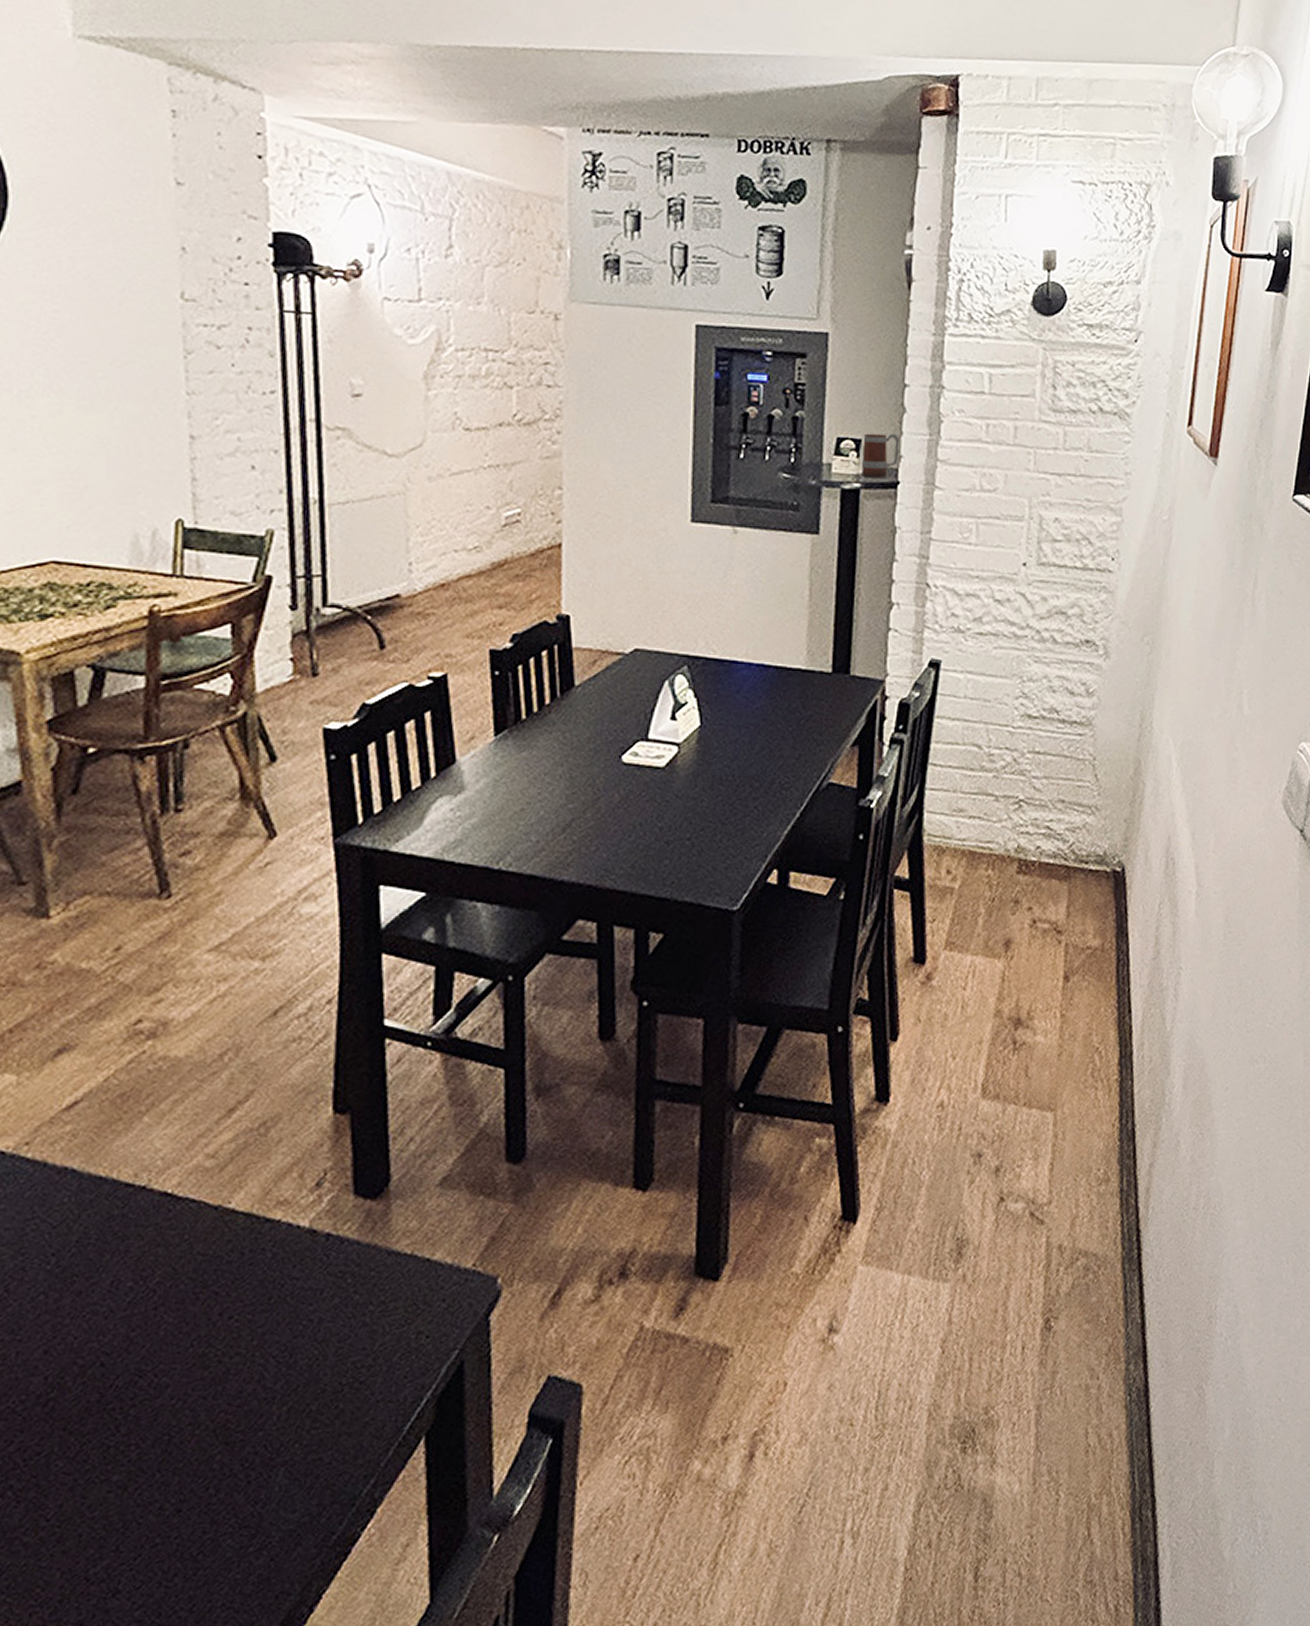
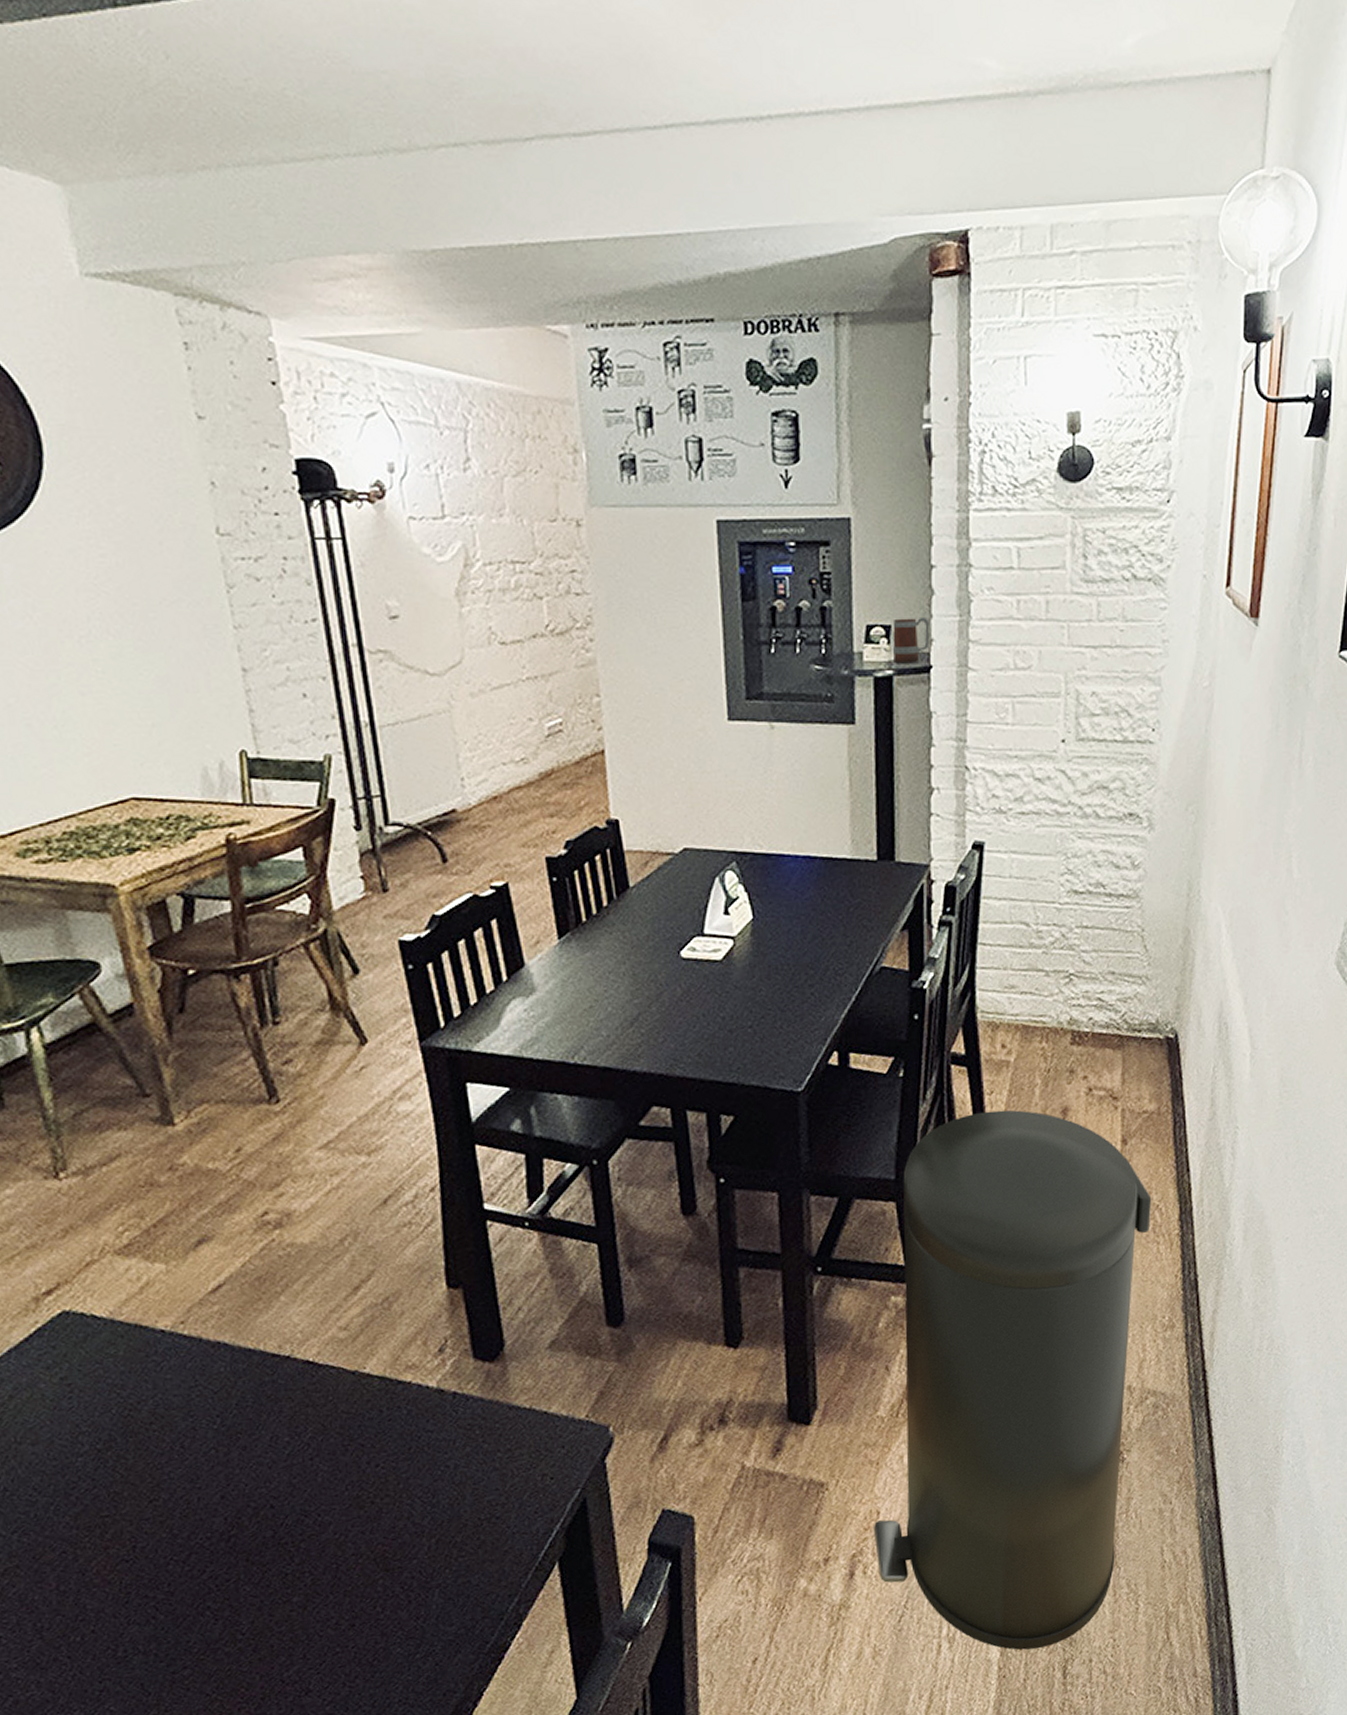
pedal bin: none [779,939,1092,1548] -> present [874,1110,1152,1650]

